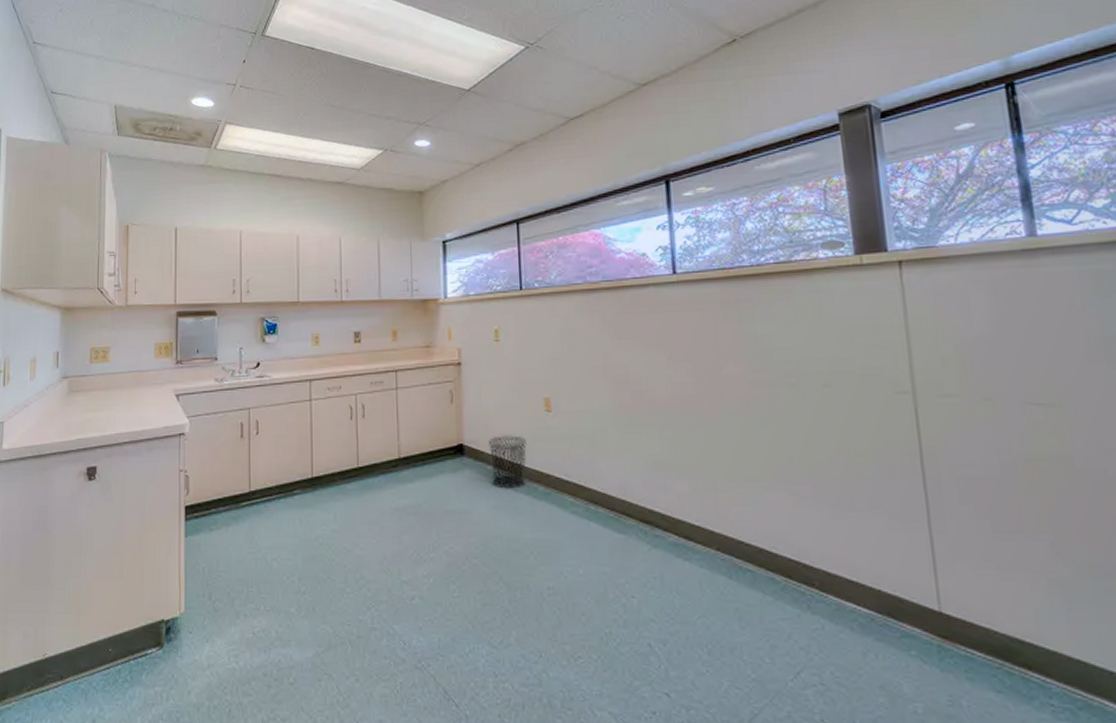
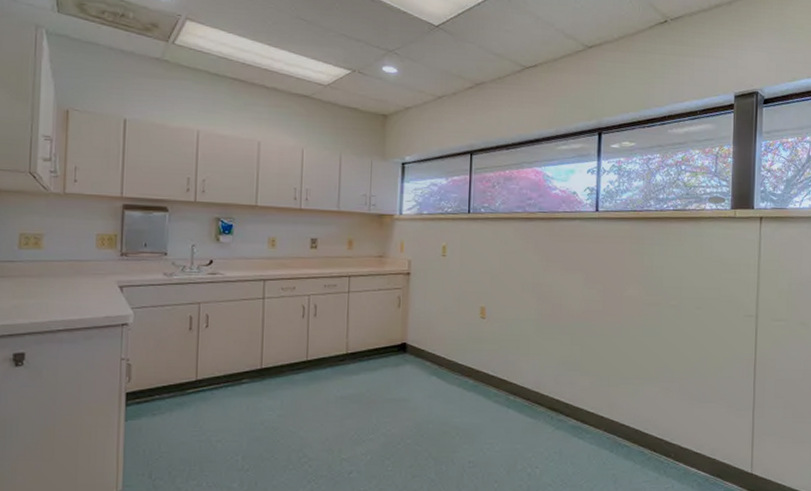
waste bin: present [488,435,527,489] -> none [428,337,462,382]

